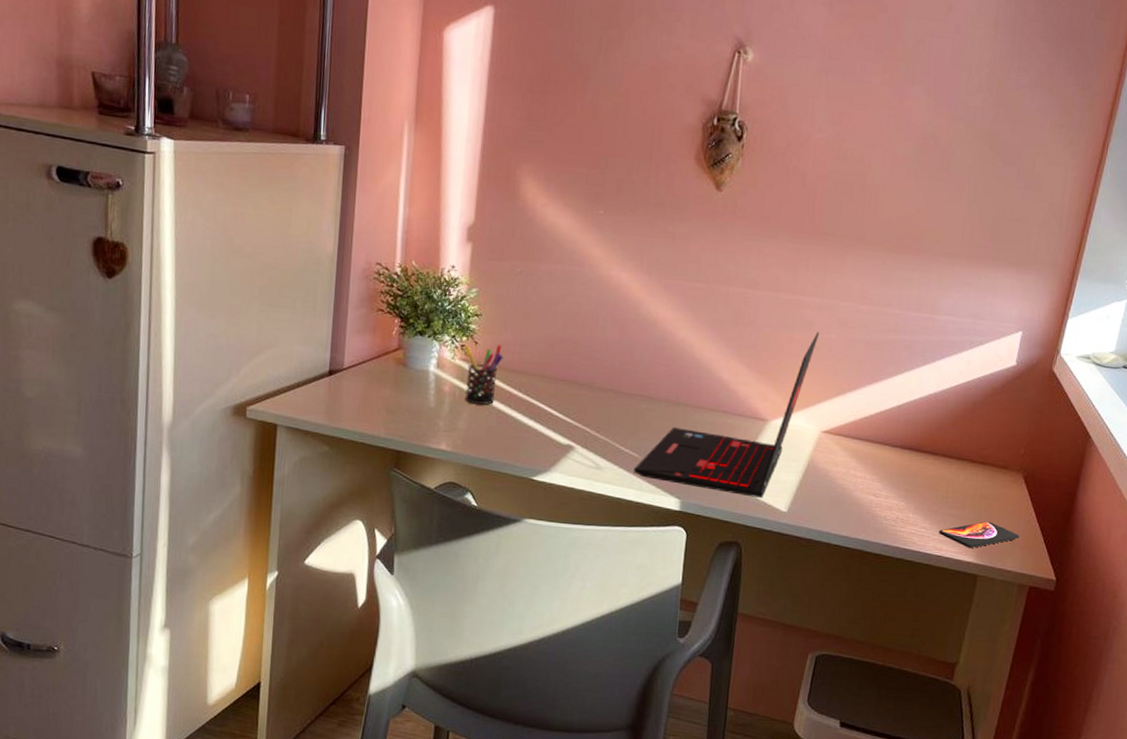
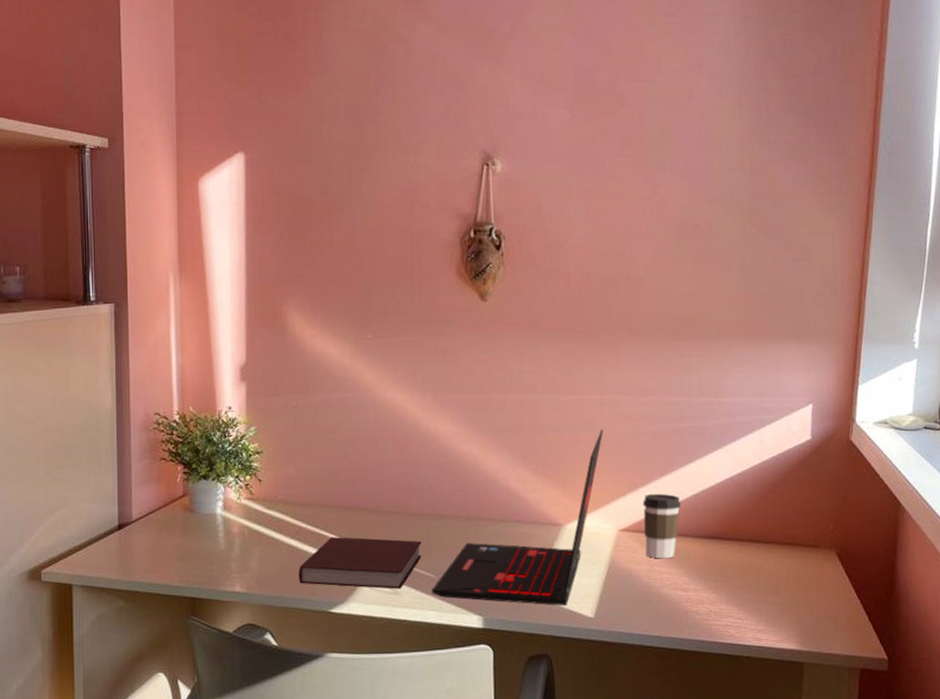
pen holder: present [464,345,504,405] -> none [248,480,288,542]
notebook: none [504,407,630,465] -> present [298,537,422,589]
coffee cup: none [844,400,884,464] -> present [642,493,681,559]
smartphone: present [939,521,1020,548] -> none [756,605,843,634]

